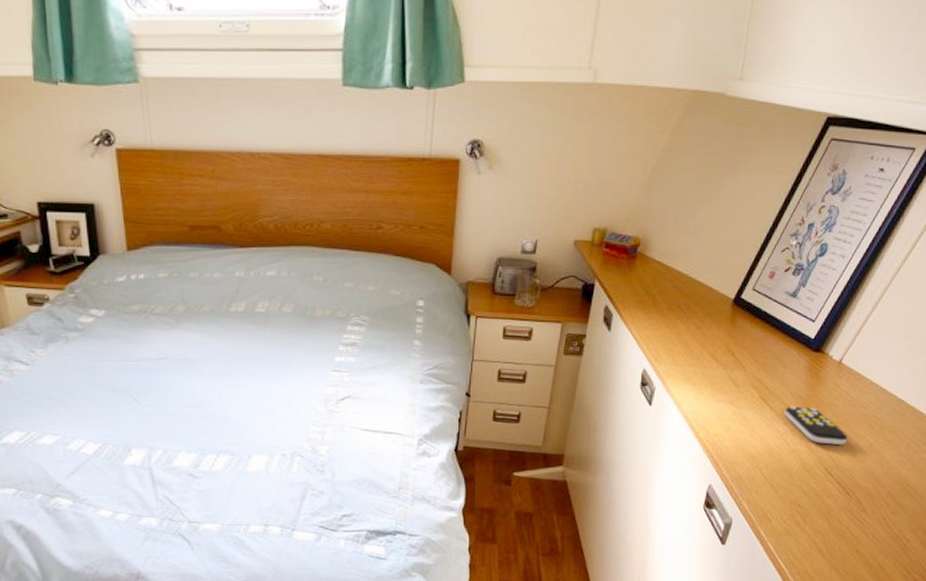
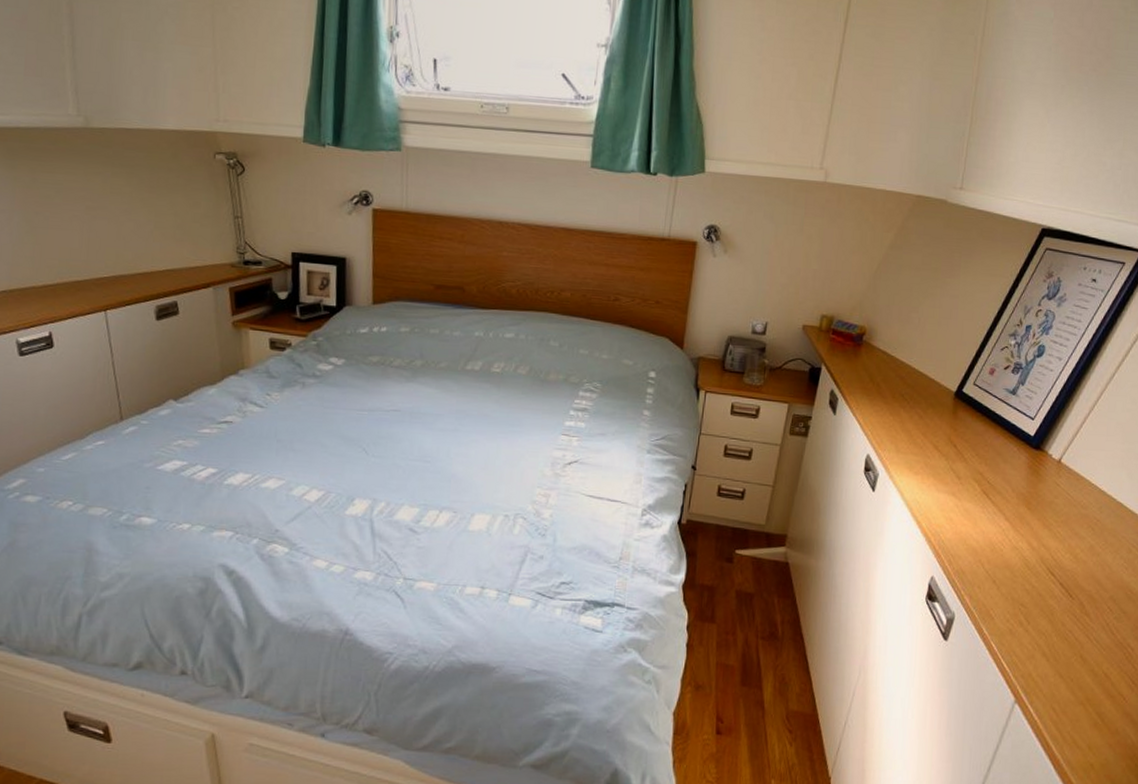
remote control: present [784,406,848,445] -> none [1005,502,1069,544]

